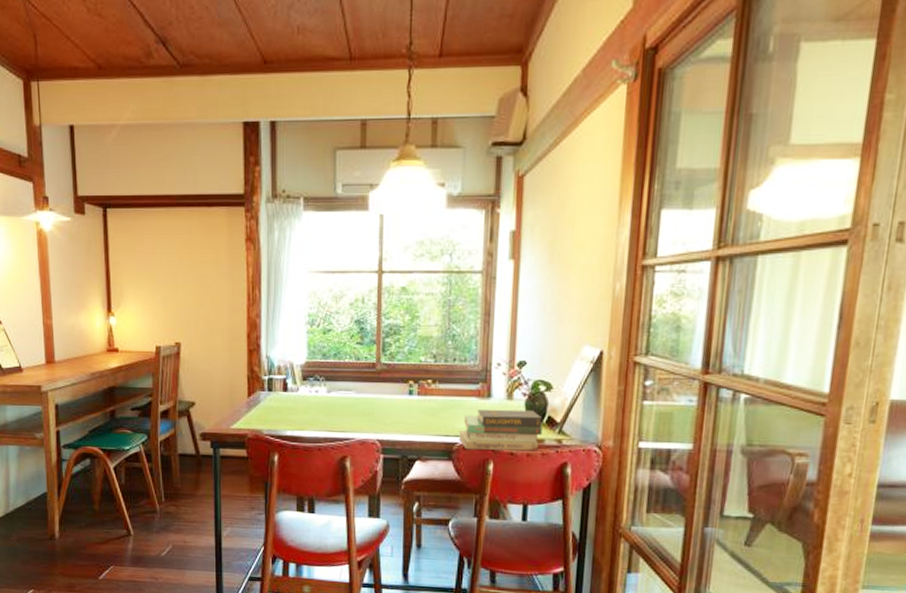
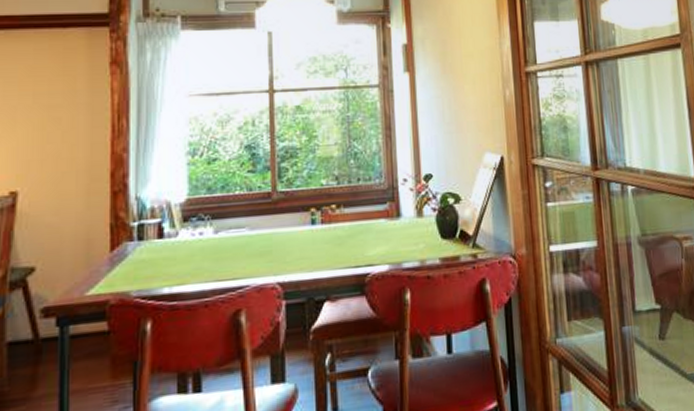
books: present [459,409,543,451] -> none [370,226,456,280]

